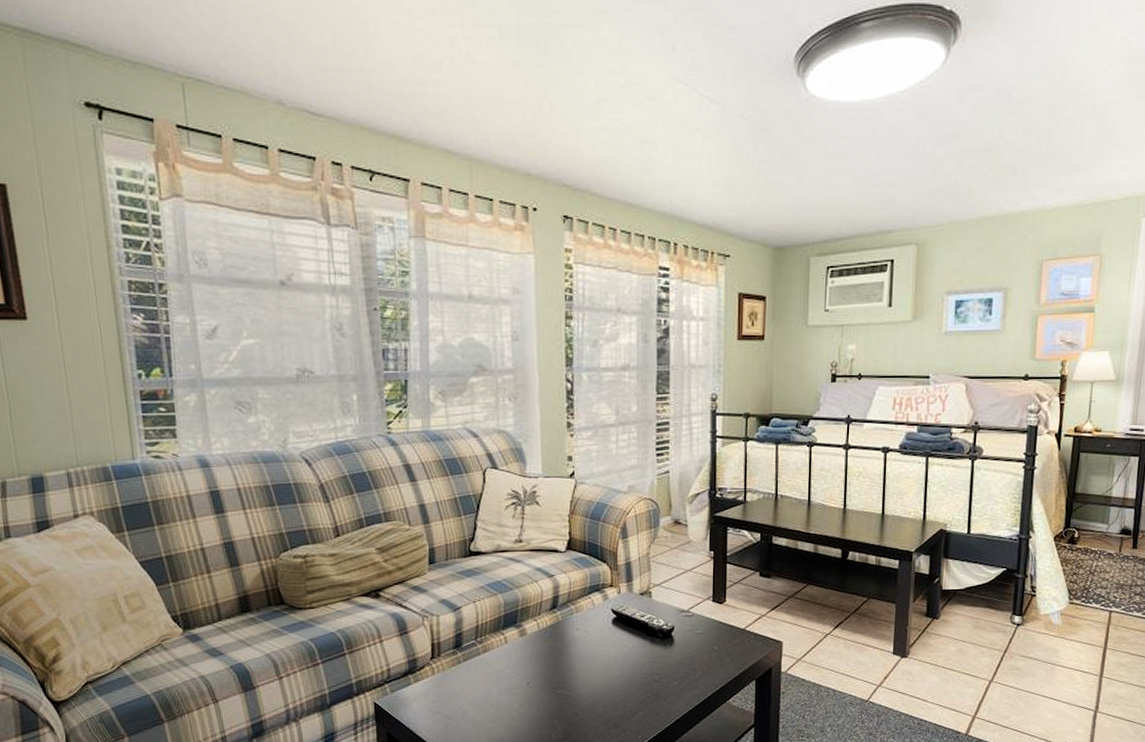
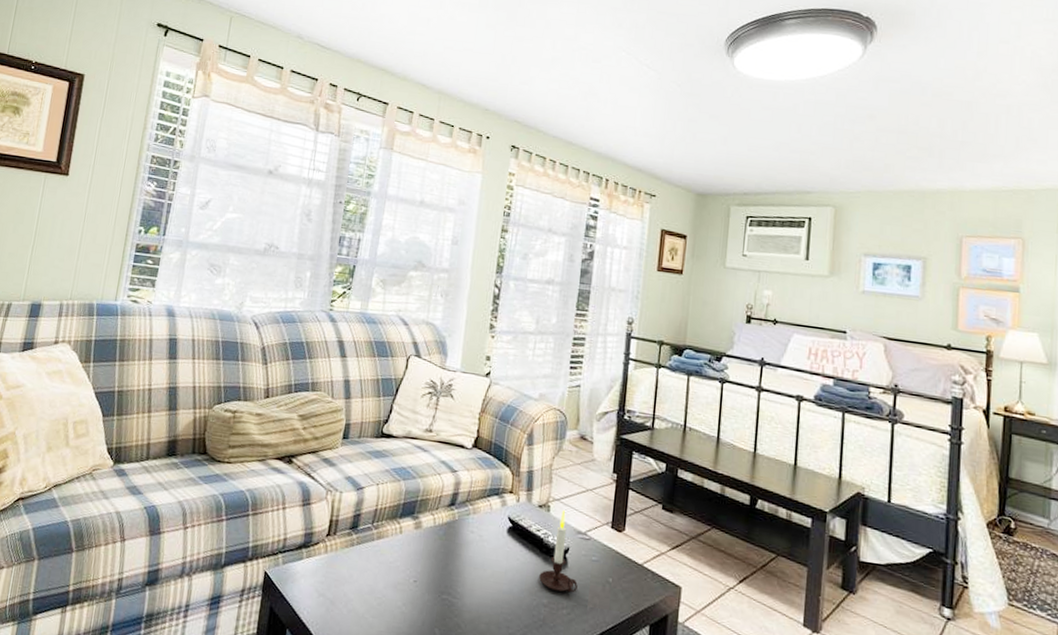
candle: none [648,594,685,667] -> present [539,510,578,593]

